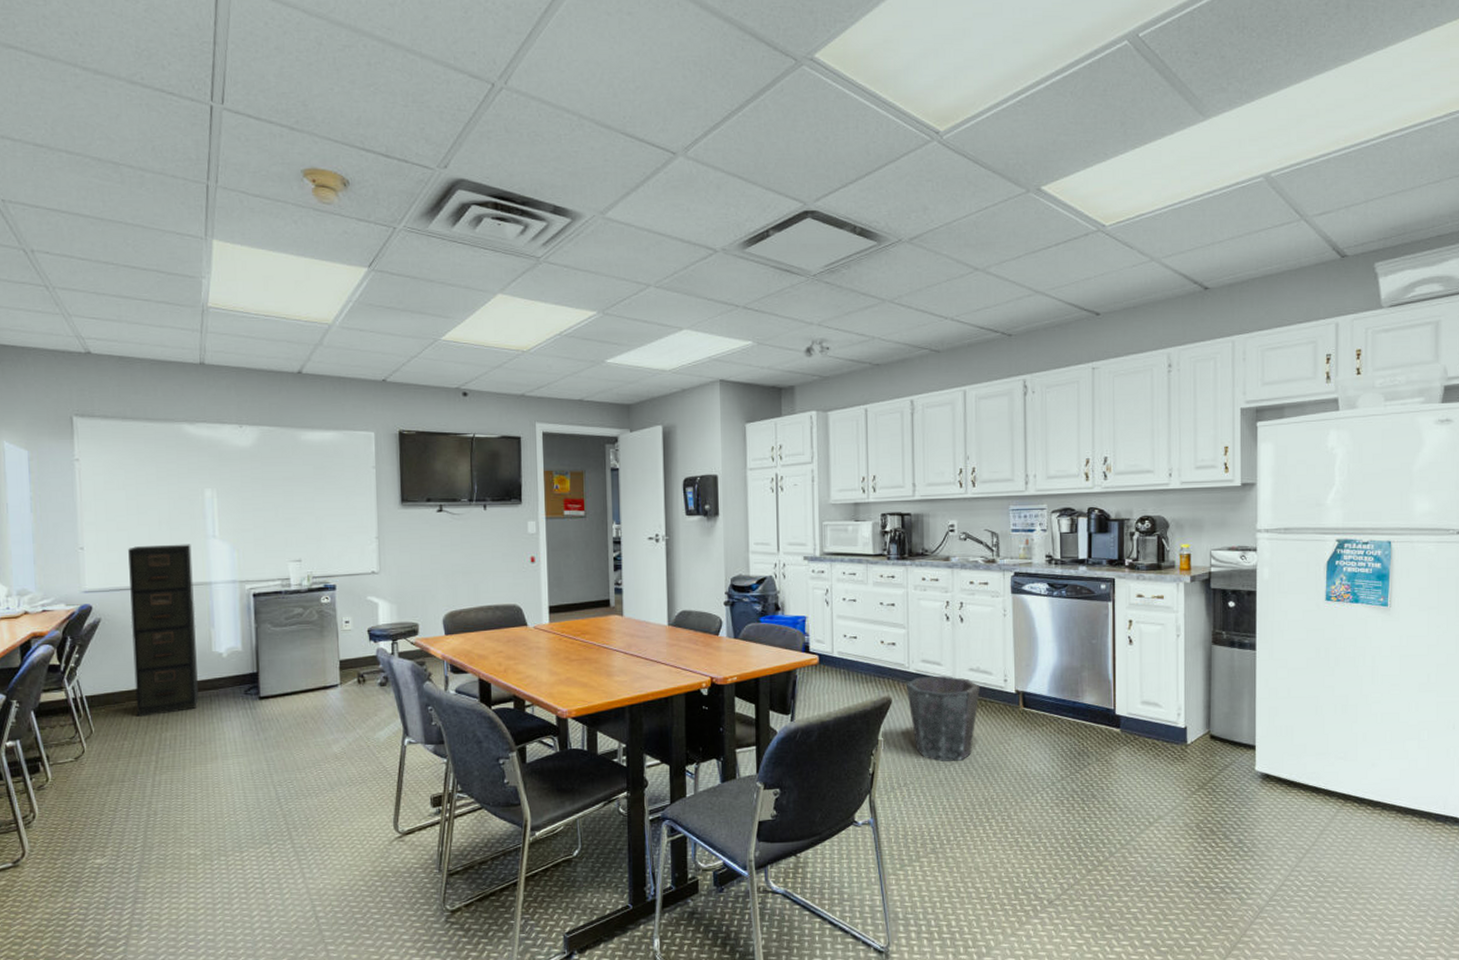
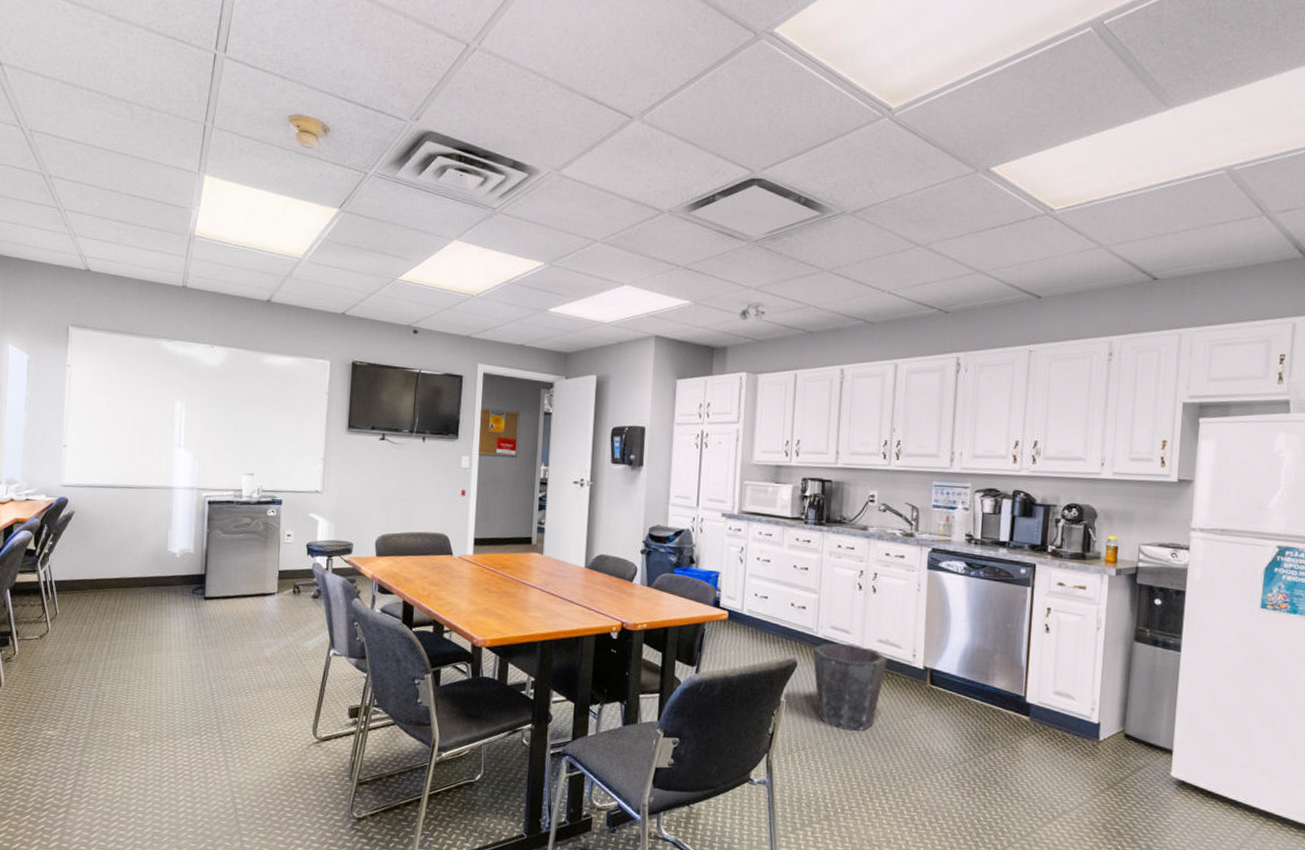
filing cabinet: present [128,544,198,717] -> none [96,448,159,605]

